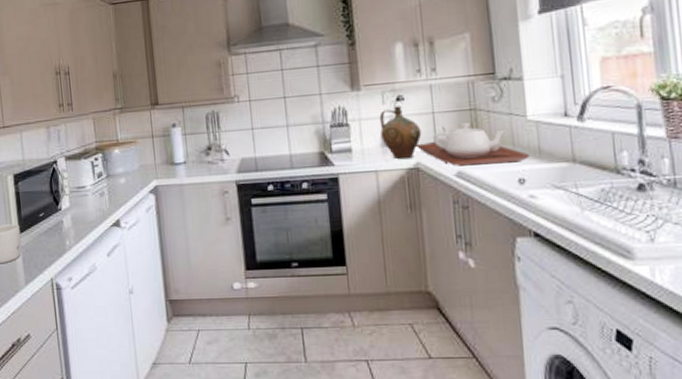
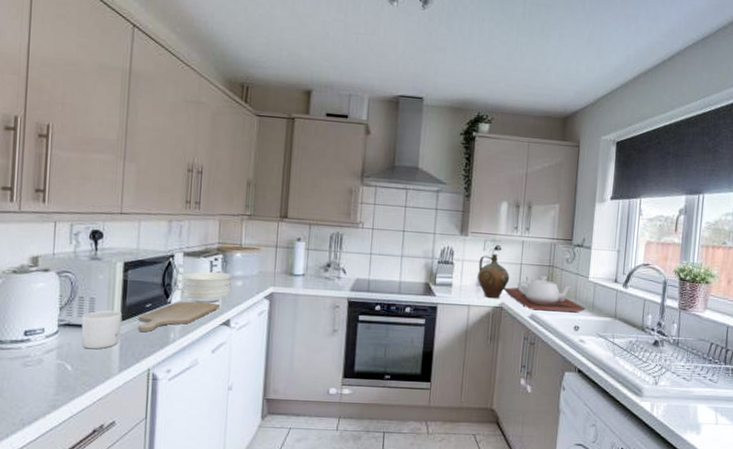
chopping board: none [34,204,109,243] -> present [137,301,221,333]
bowl: none [67,171,116,206] -> present [181,271,232,304]

